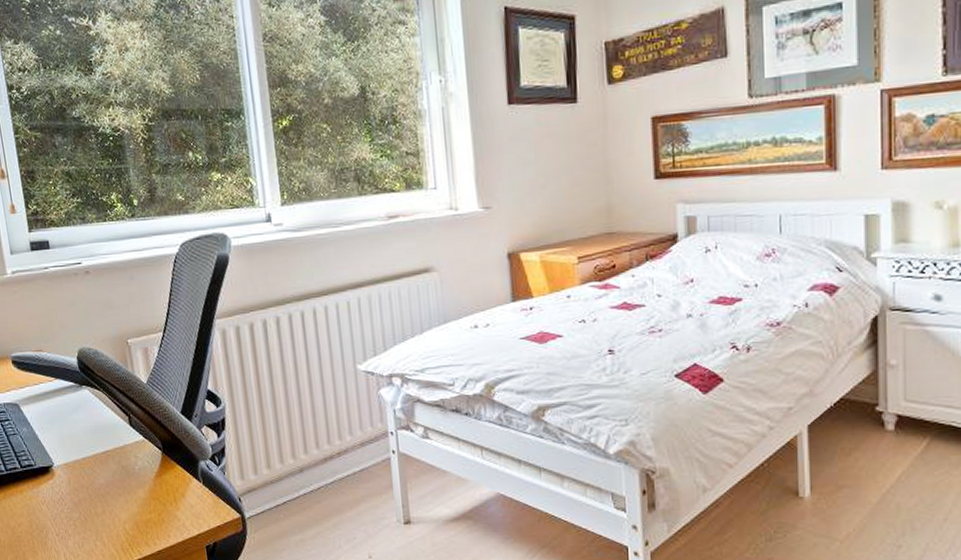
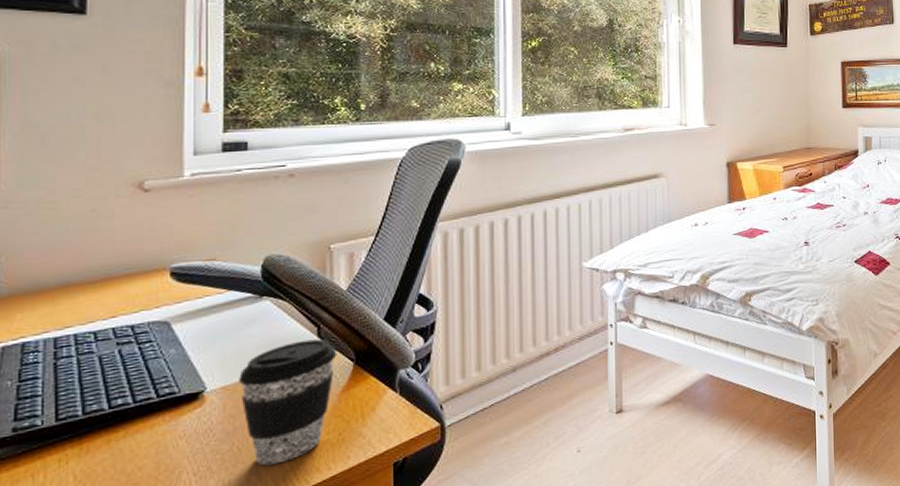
coffee cup: none [75,427,148,535] -> present [239,338,337,466]

